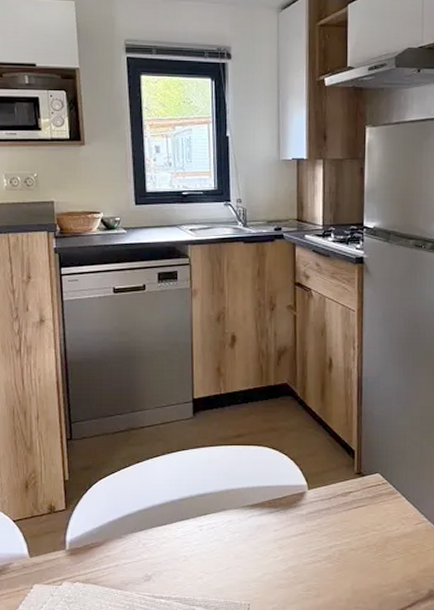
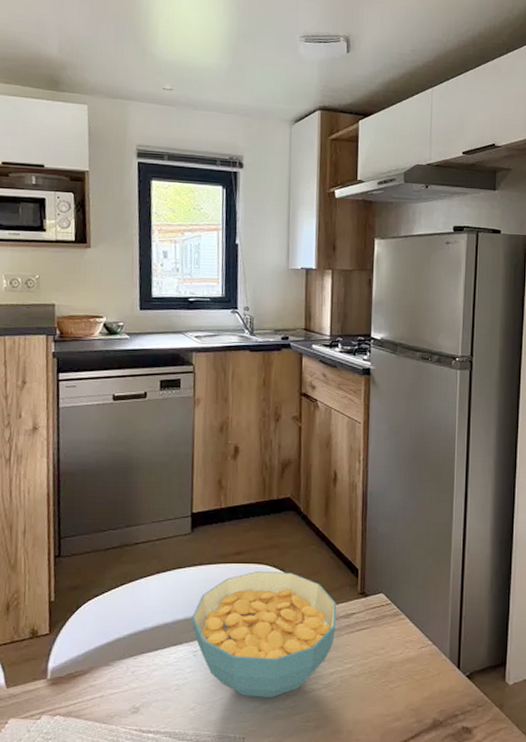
cereal bowl: none [197,452,335,568] -> present [192,570,337,697]

